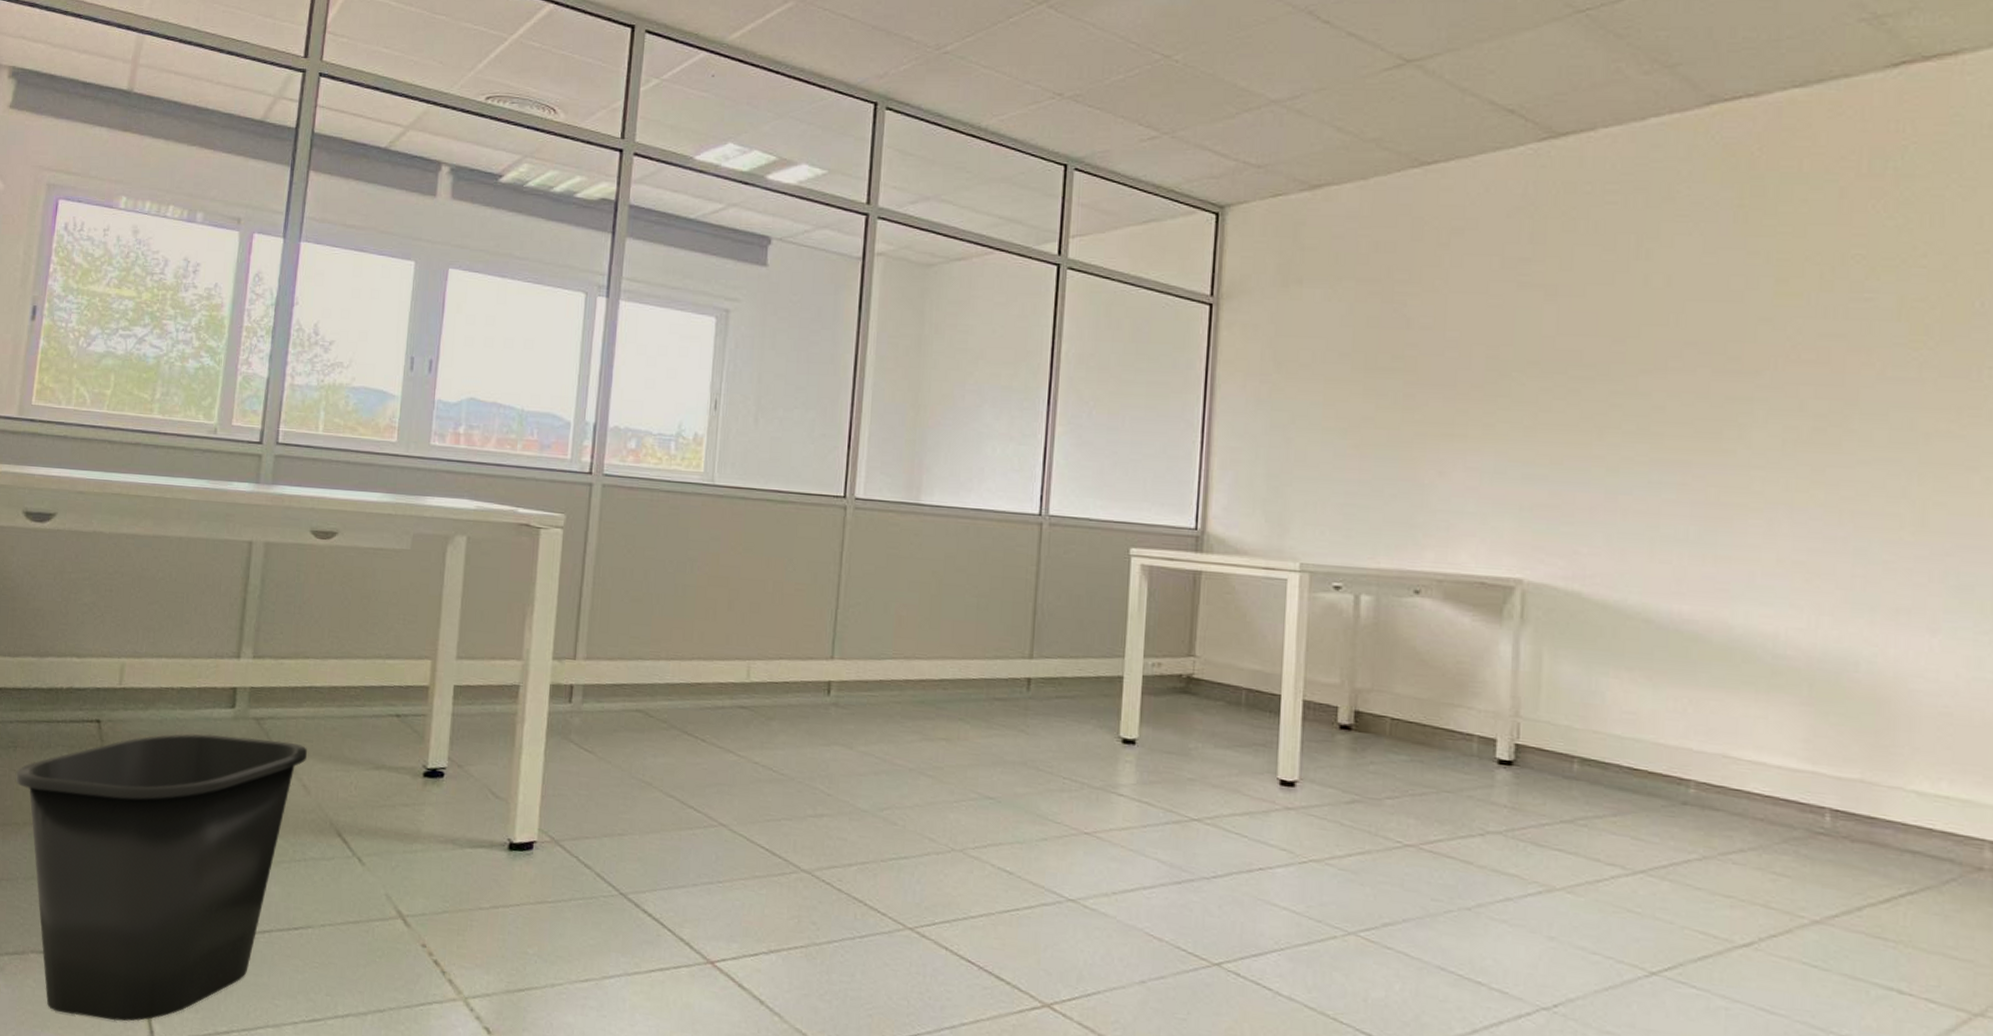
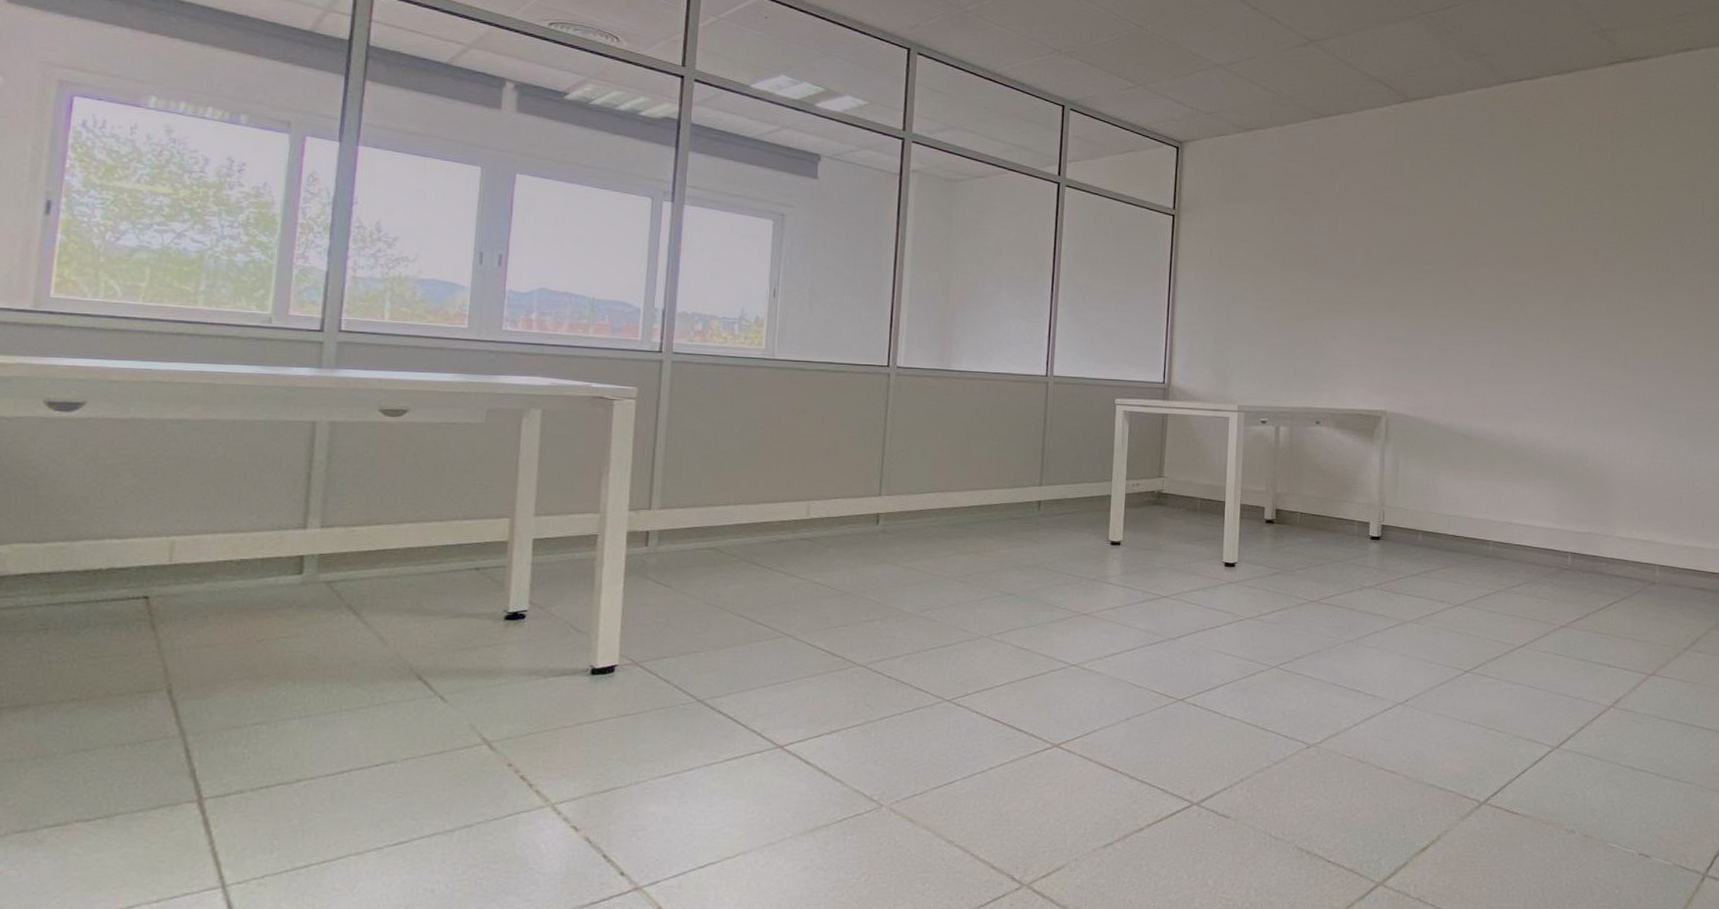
waste bin: present [16,733,307,1021] -> none [48,599,383,874]

